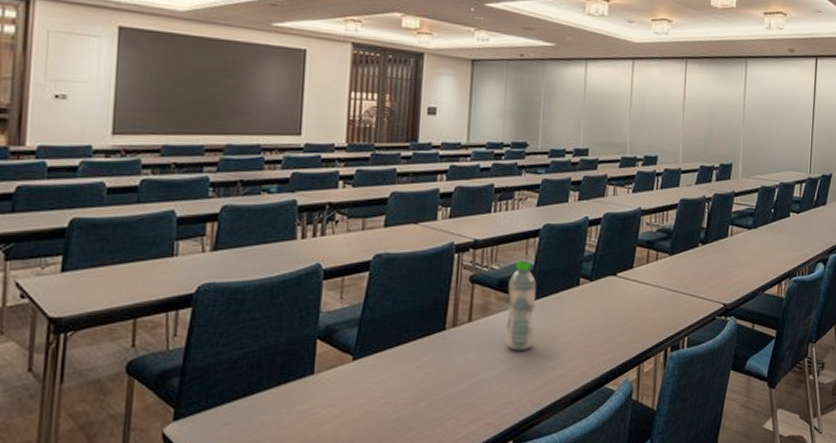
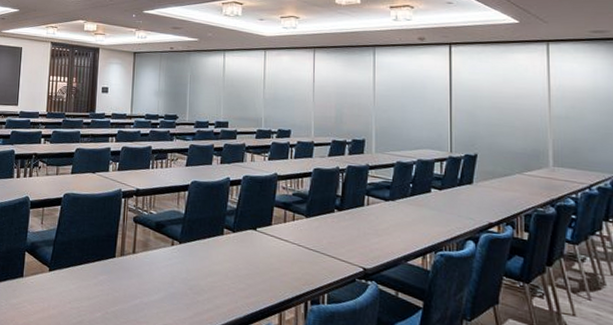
water bottle: present [505,260,537,350] -> none [162,208,187,283]

